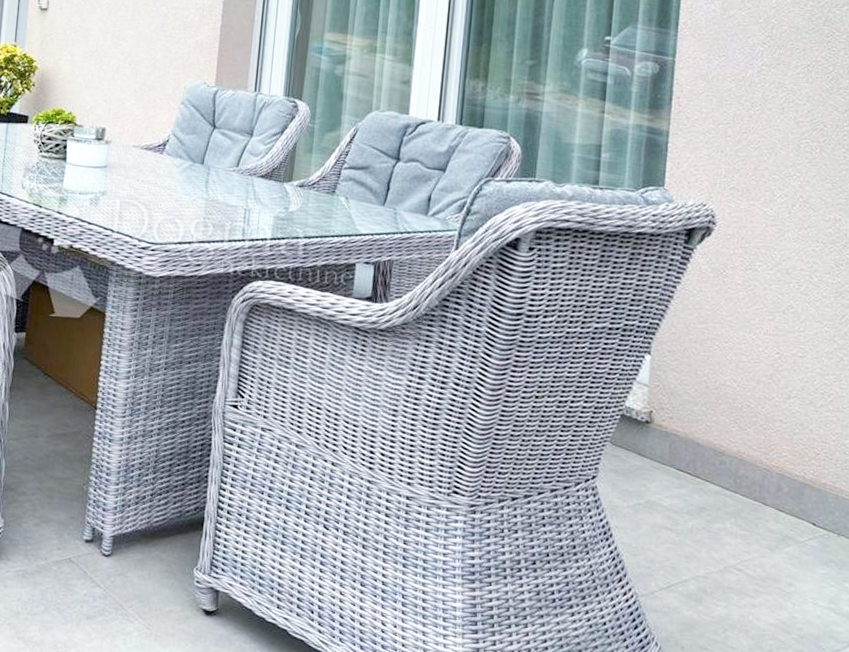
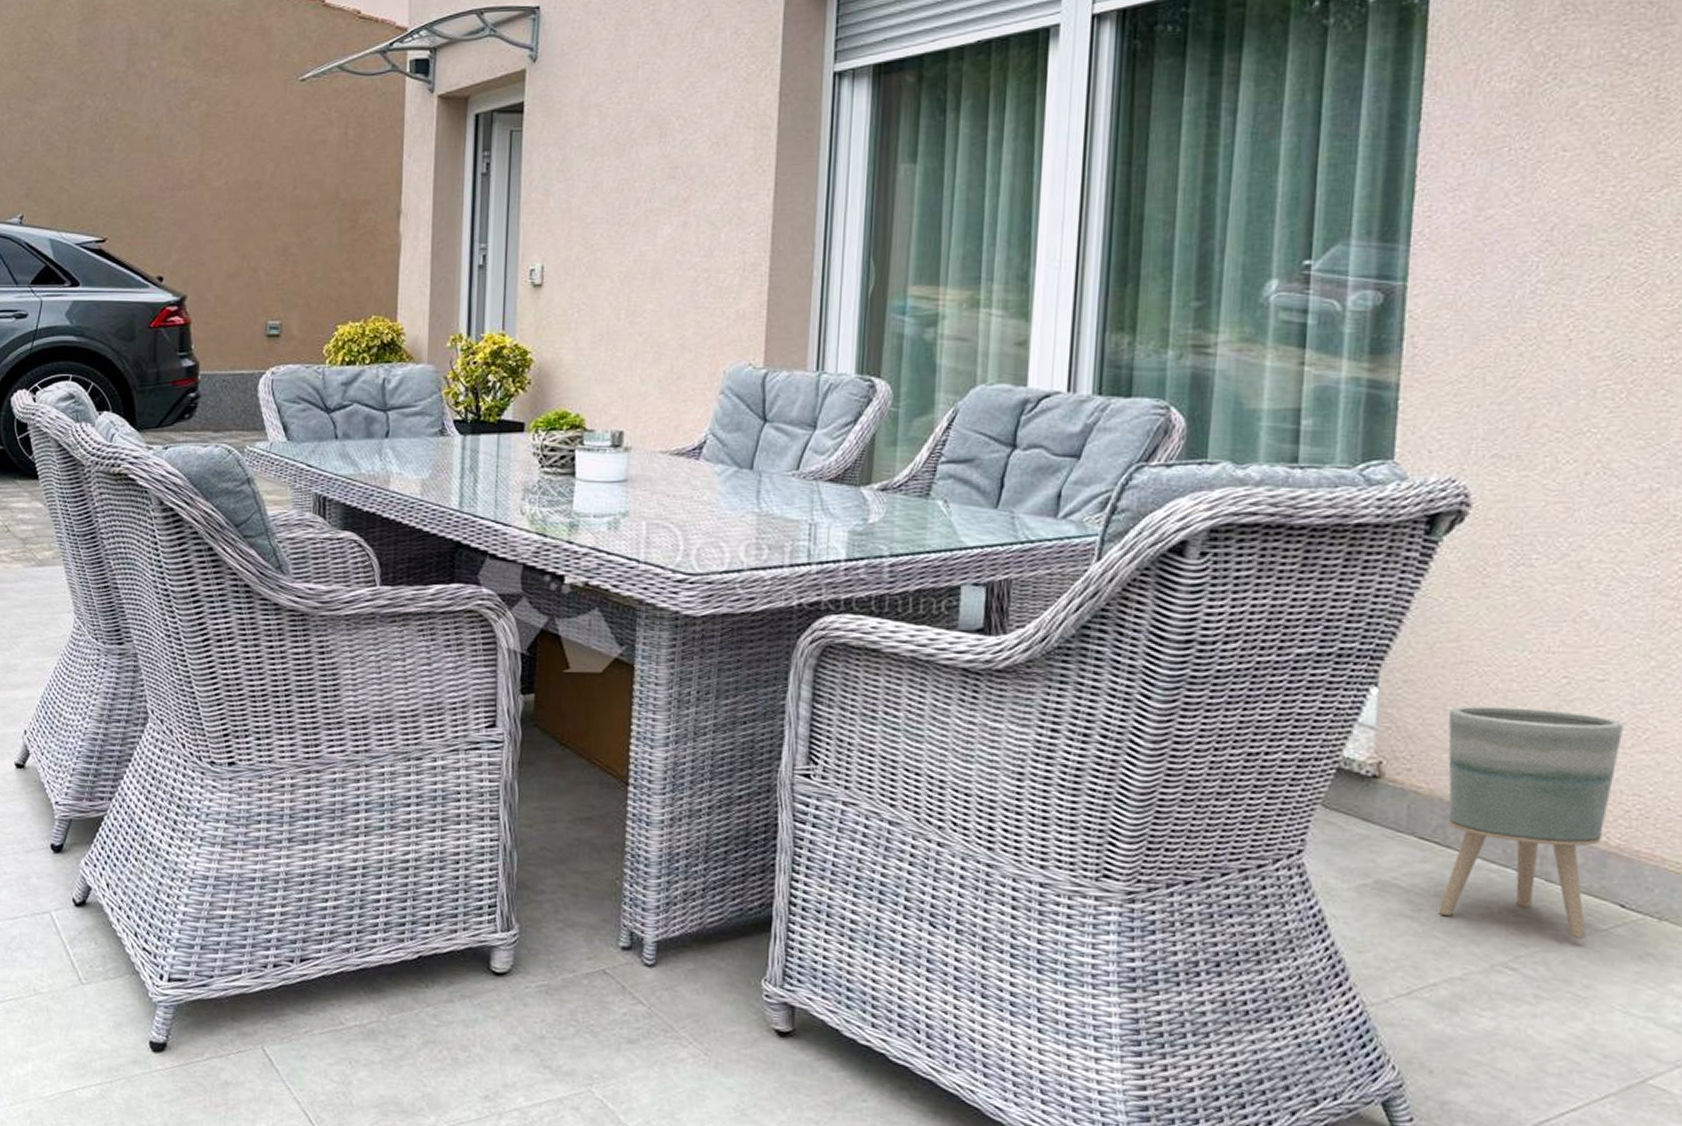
planter: none [689,372,816,548] -> present [1438,706,1623,938]

